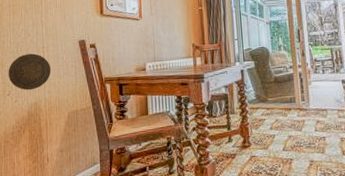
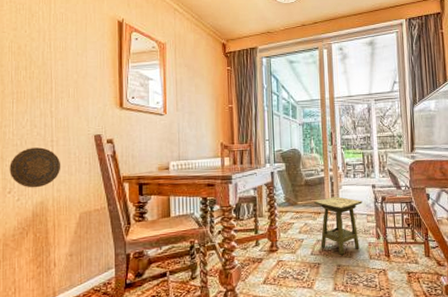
side table: none [284,92,333,152] -> present [314,196,363,256]

